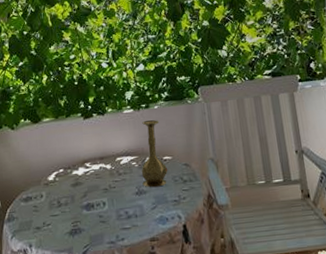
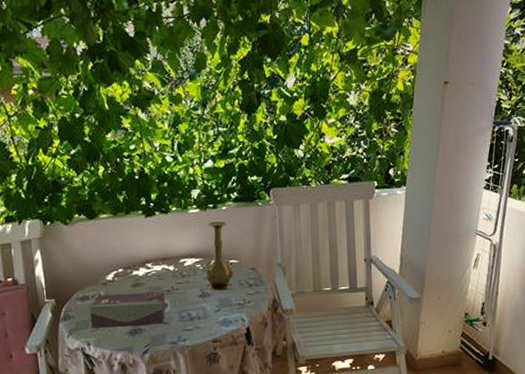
tissue box: none [32,190,104,230] -> present [90,292,166,330]

